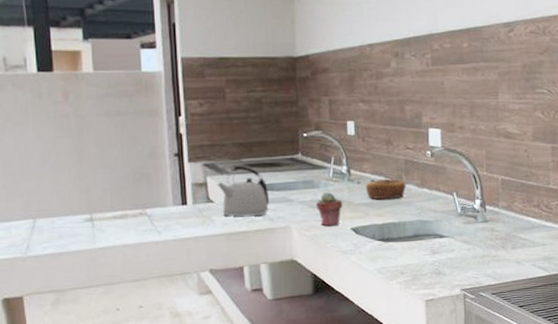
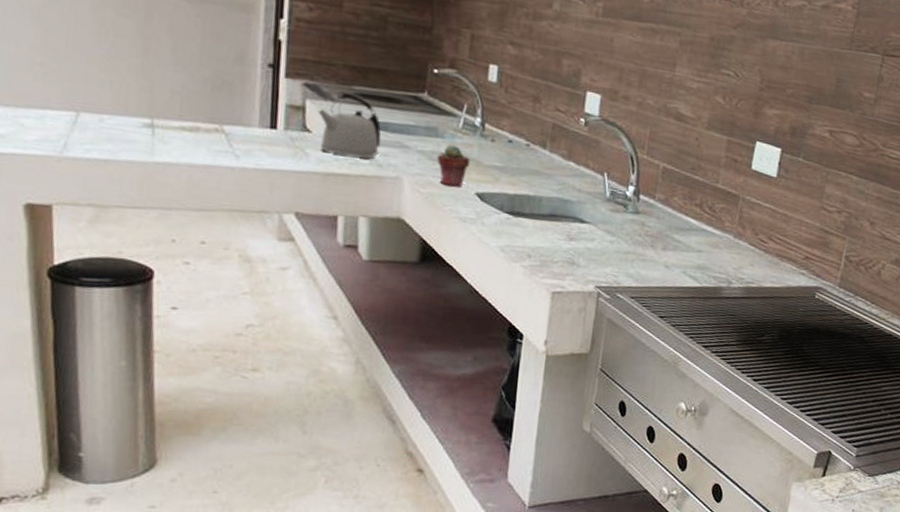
pastry: present [365,178,407,200] -> none [500,141,550,168]

